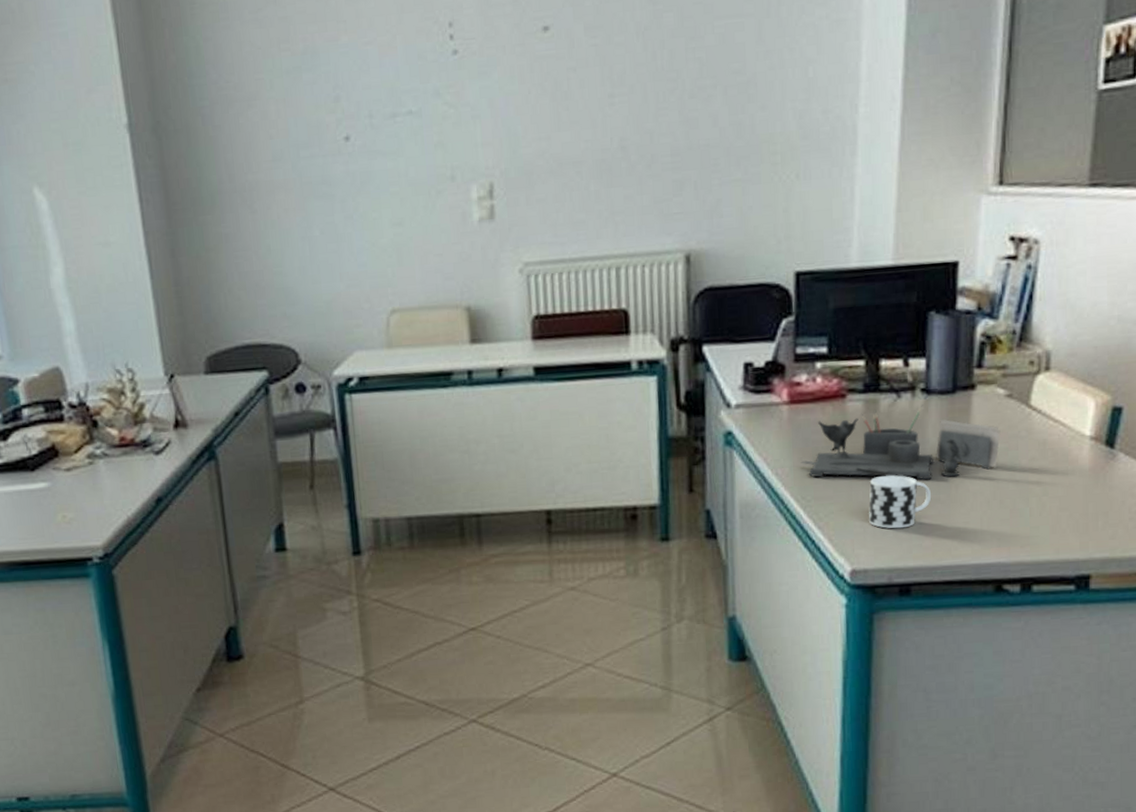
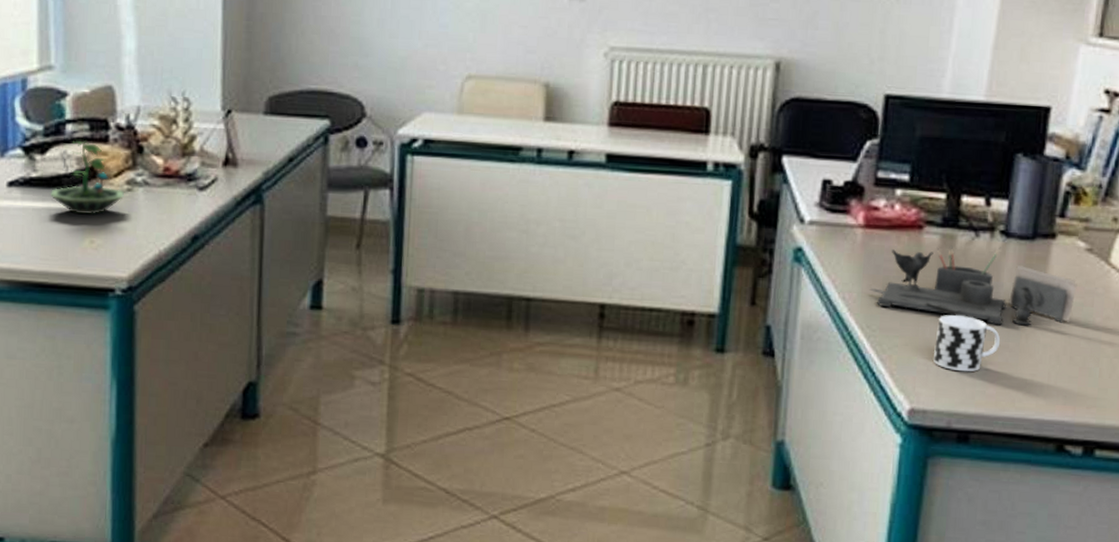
terrarium: none [17,422,87,493] -> present [49,140,124,215]

